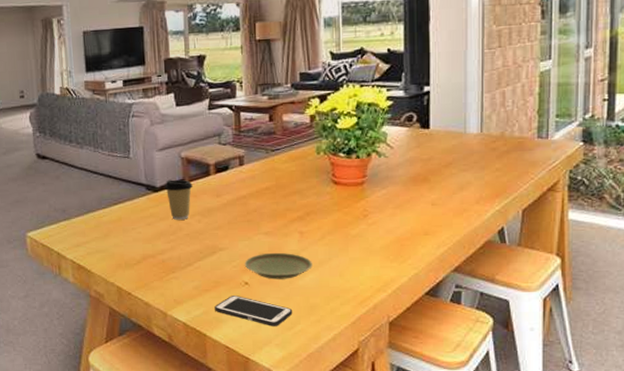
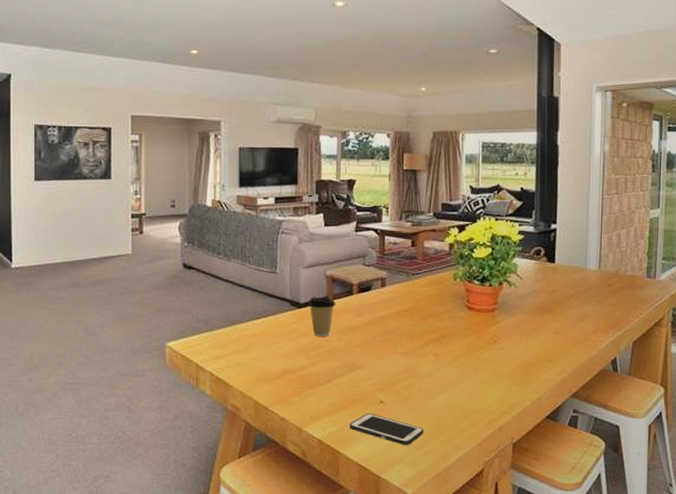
plate: present [244,252,312,280] -> none [380,372,445,399]

